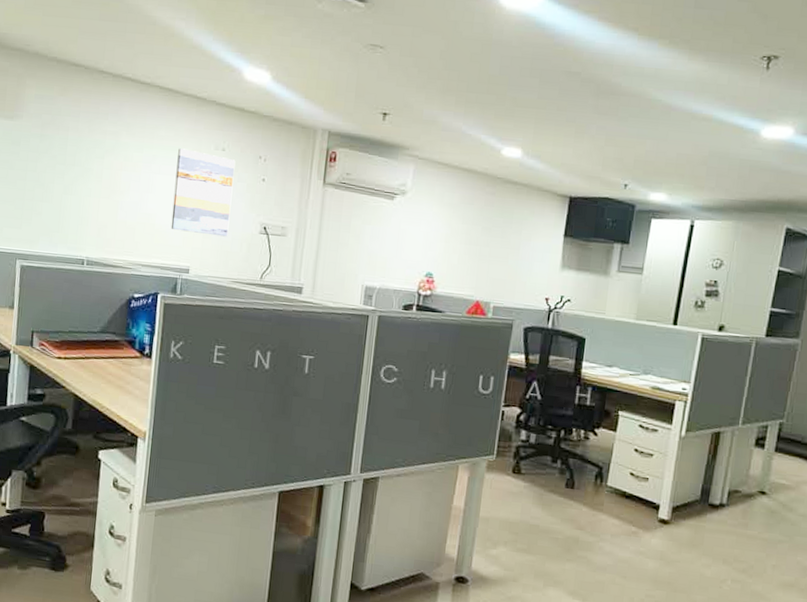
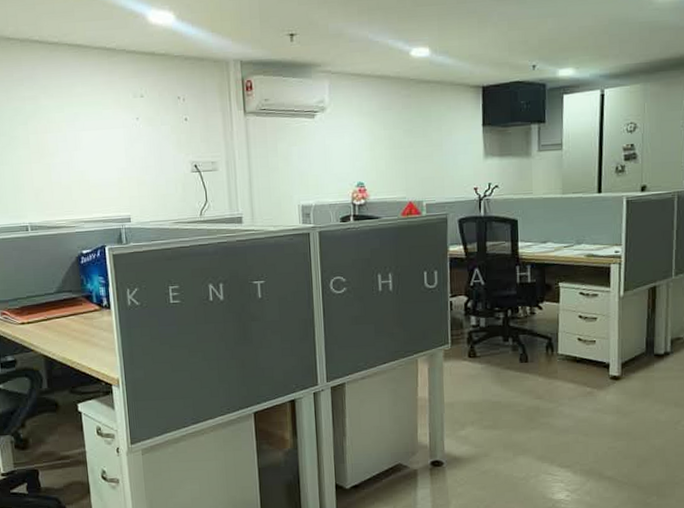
wall art: present [170,148,236,237] -> none [98,101,162,183]

